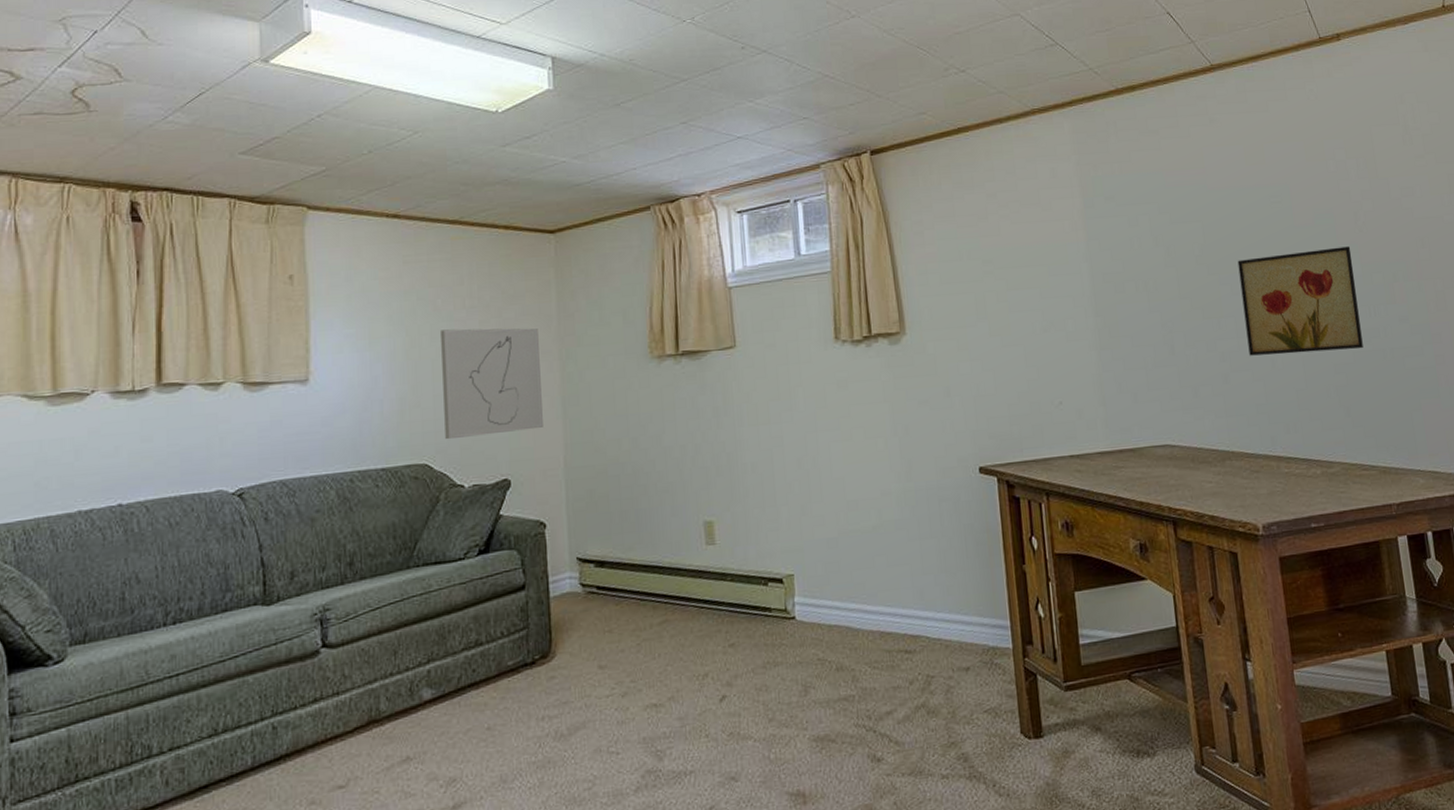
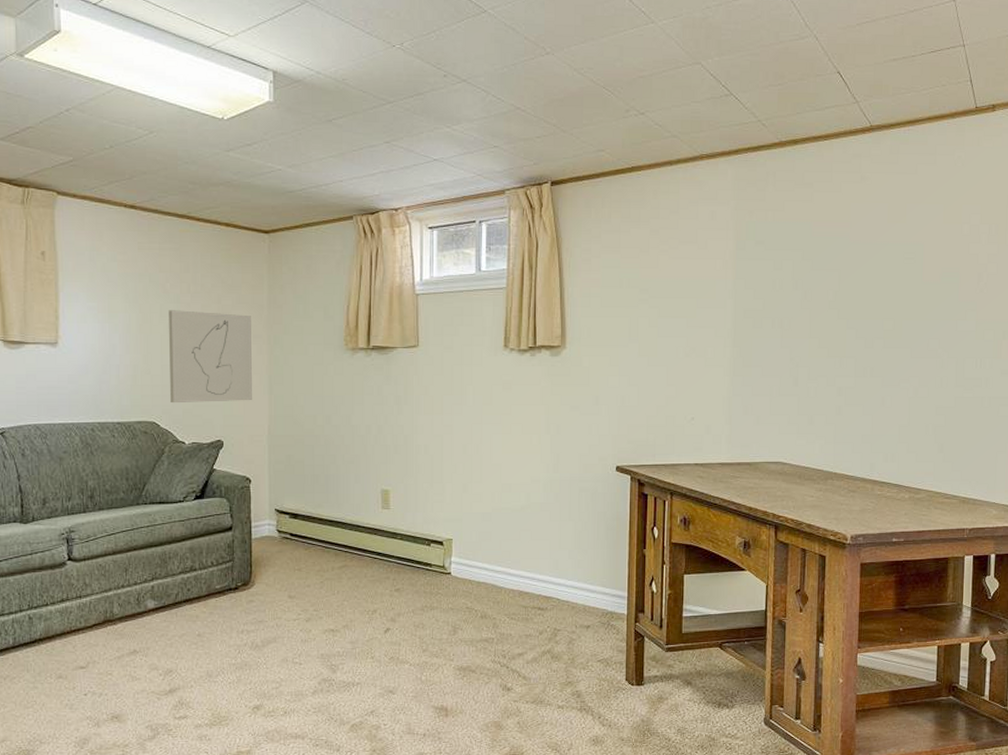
wall art: present [1237,246,1363,356] -> none [863,304,970,395]

